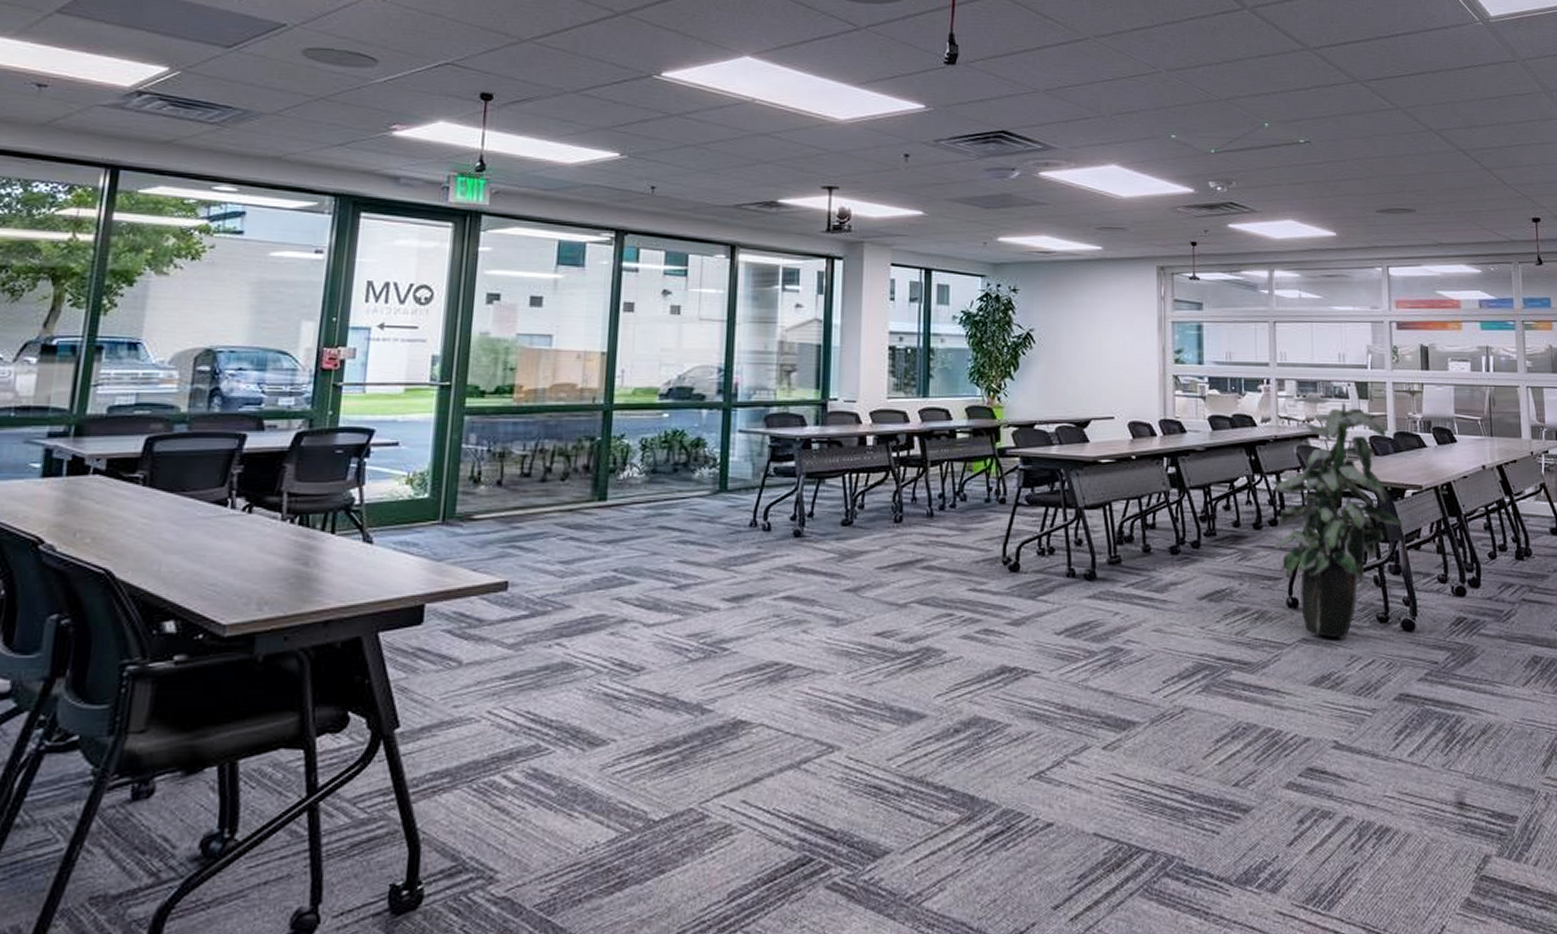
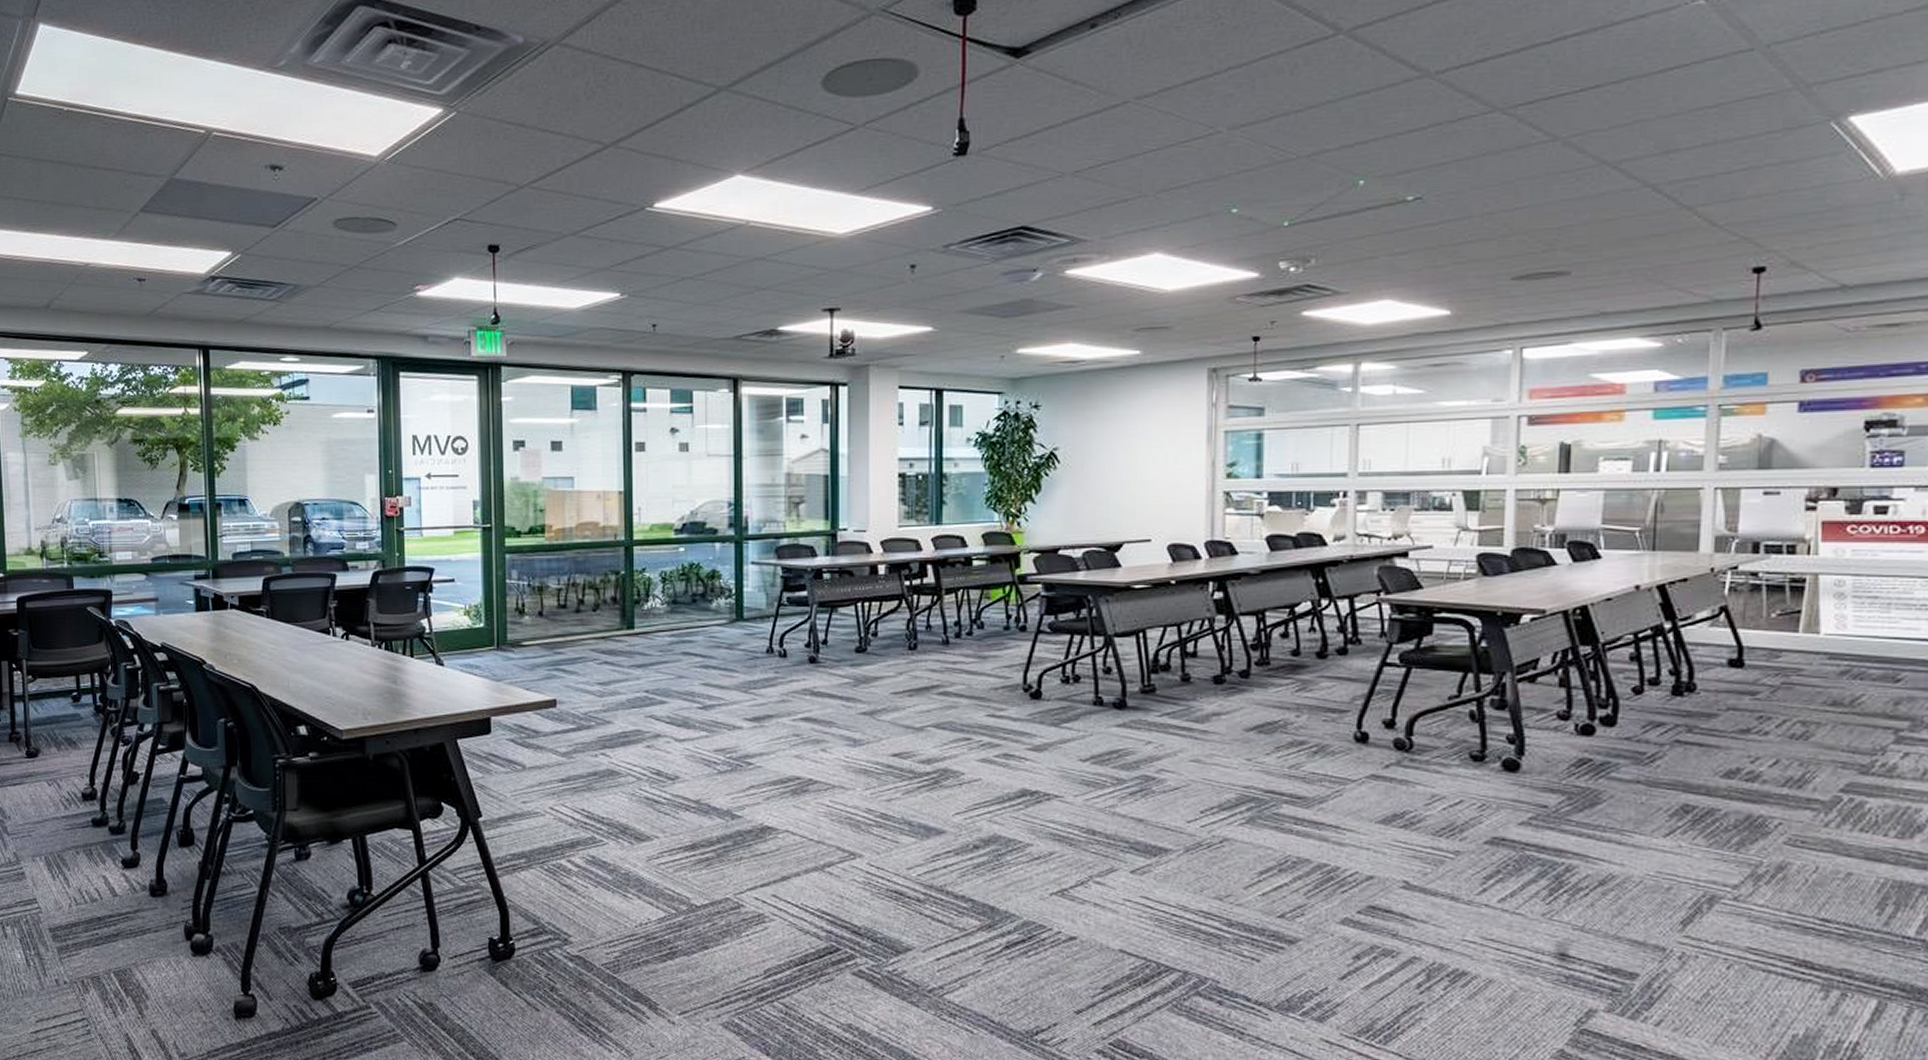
indoor plant: present [1272,396,1404,639] -> none [1341,509,1515,777]

